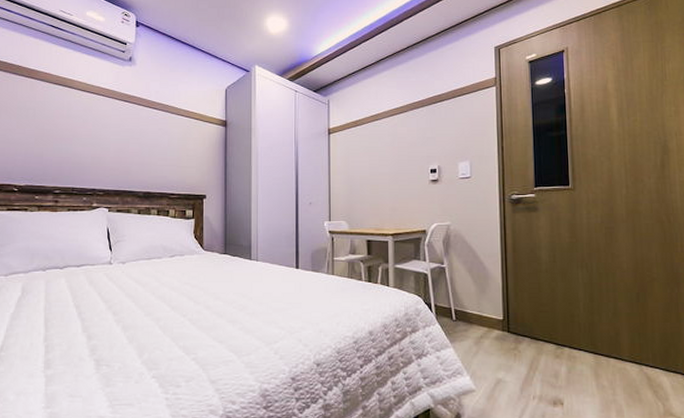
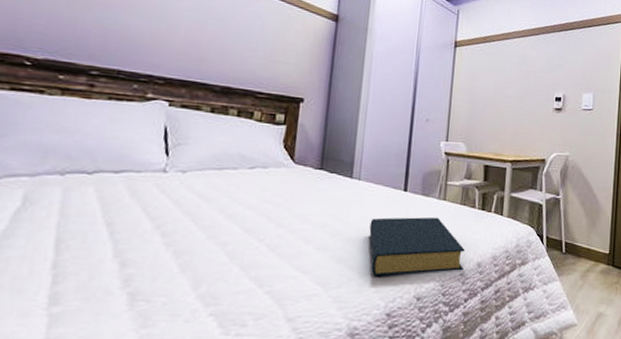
hardback book: none [270,290,357,344] -> present [369,217,465,276]

